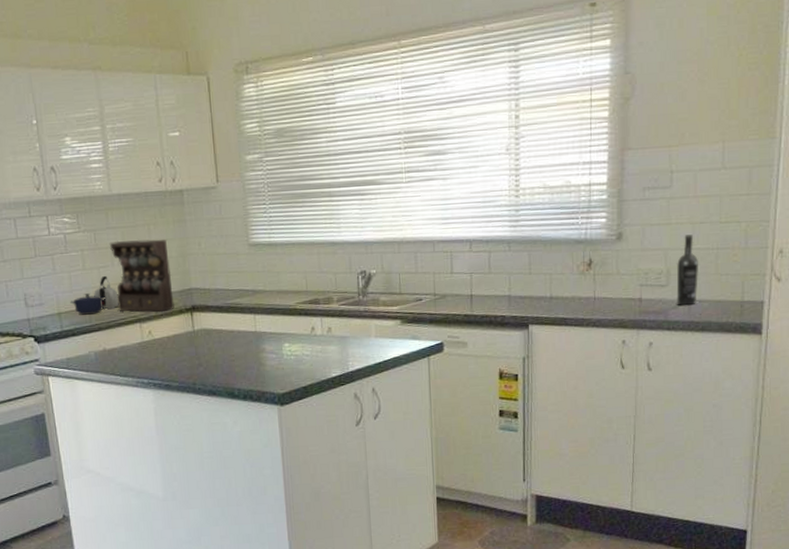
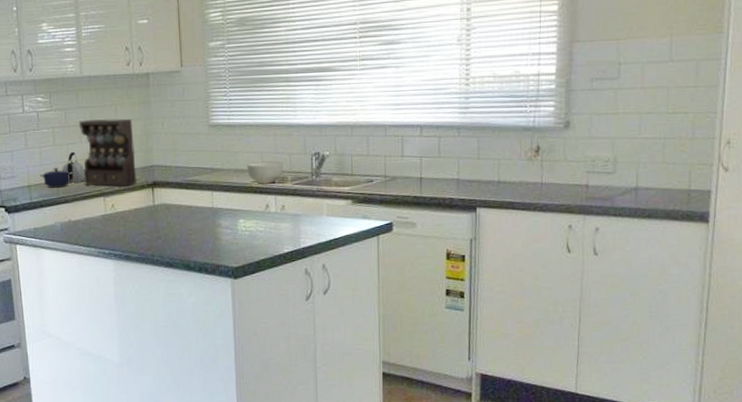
bowl: none [290,281,329,306] -> present [247,161,284,184]
wine bottle: present [676,234,699,306] -> none [623,124,646,193]

